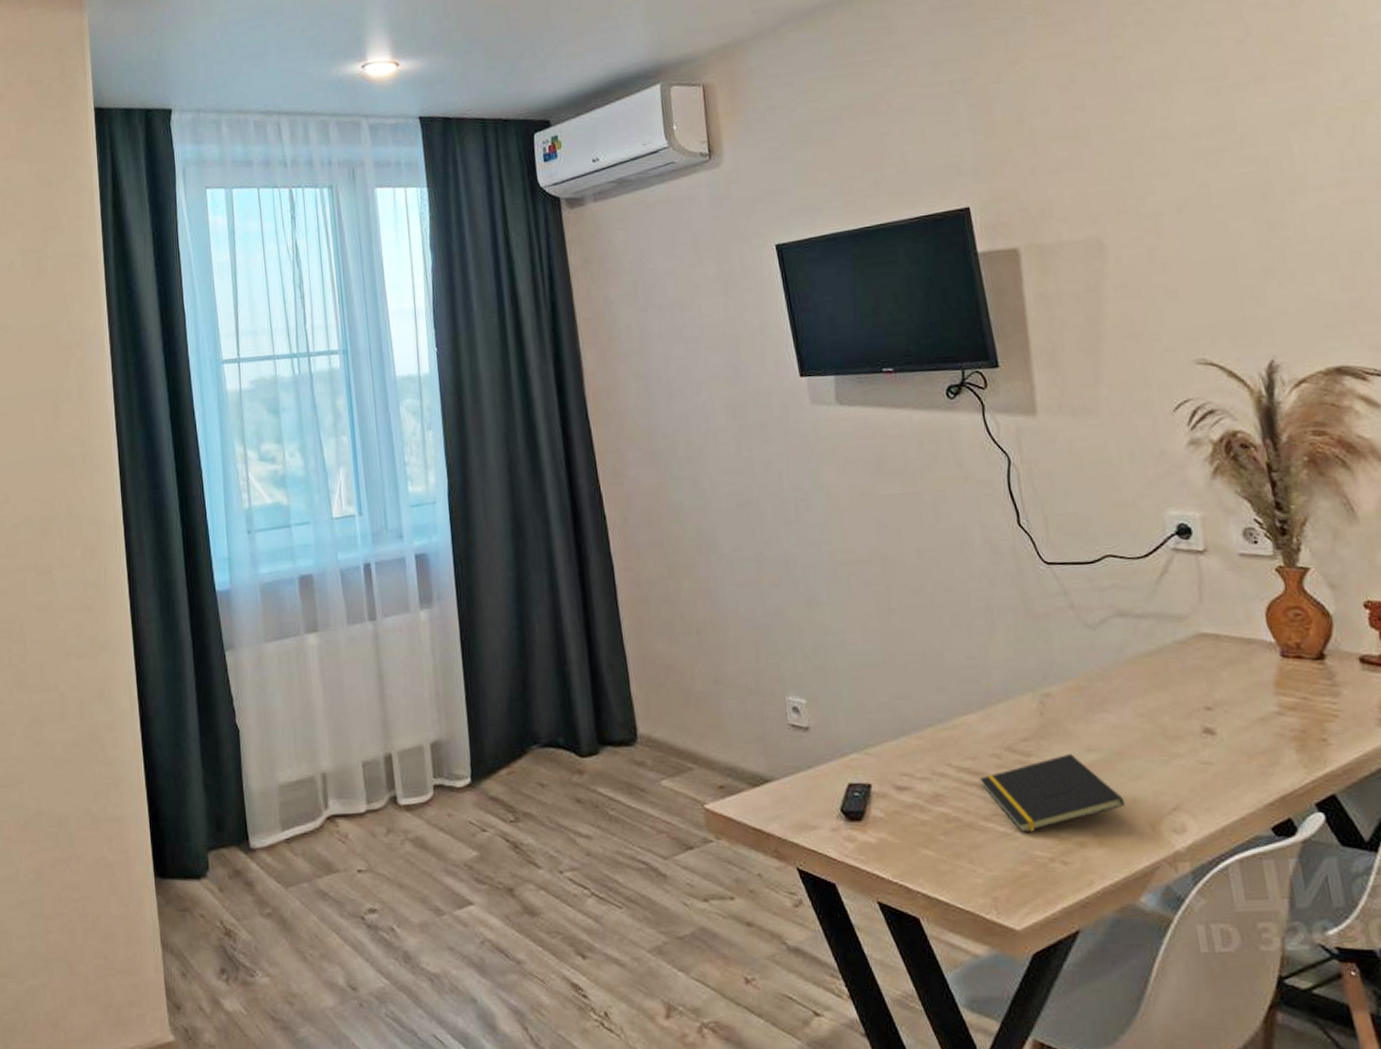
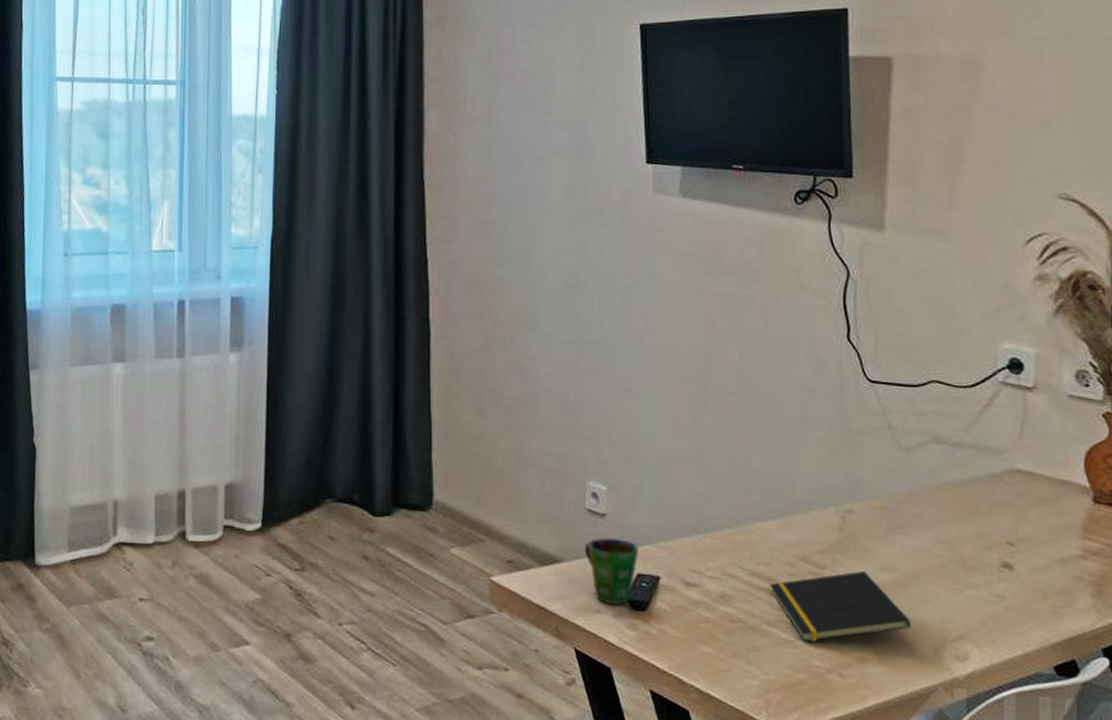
cup: none [792,750,847,818] -> present [584,537,639,605]

